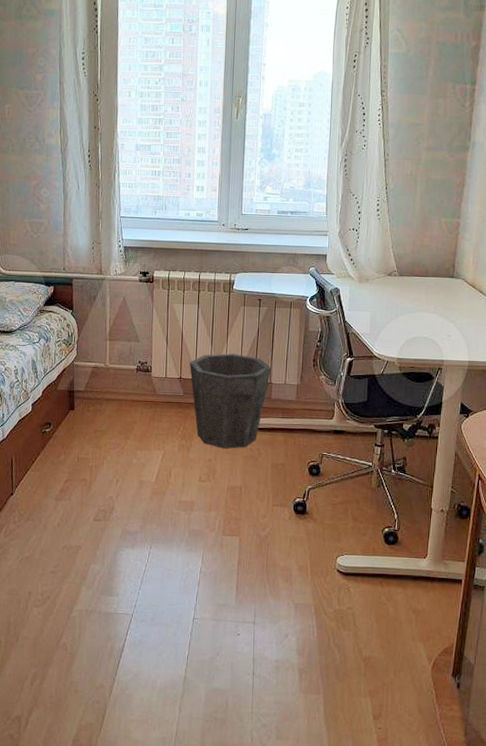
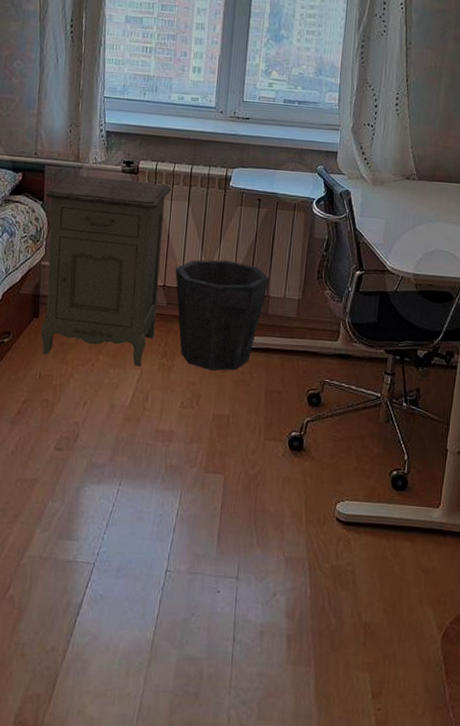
nightstand: none [74,286,183,448] -> present [41,175,172,367]

